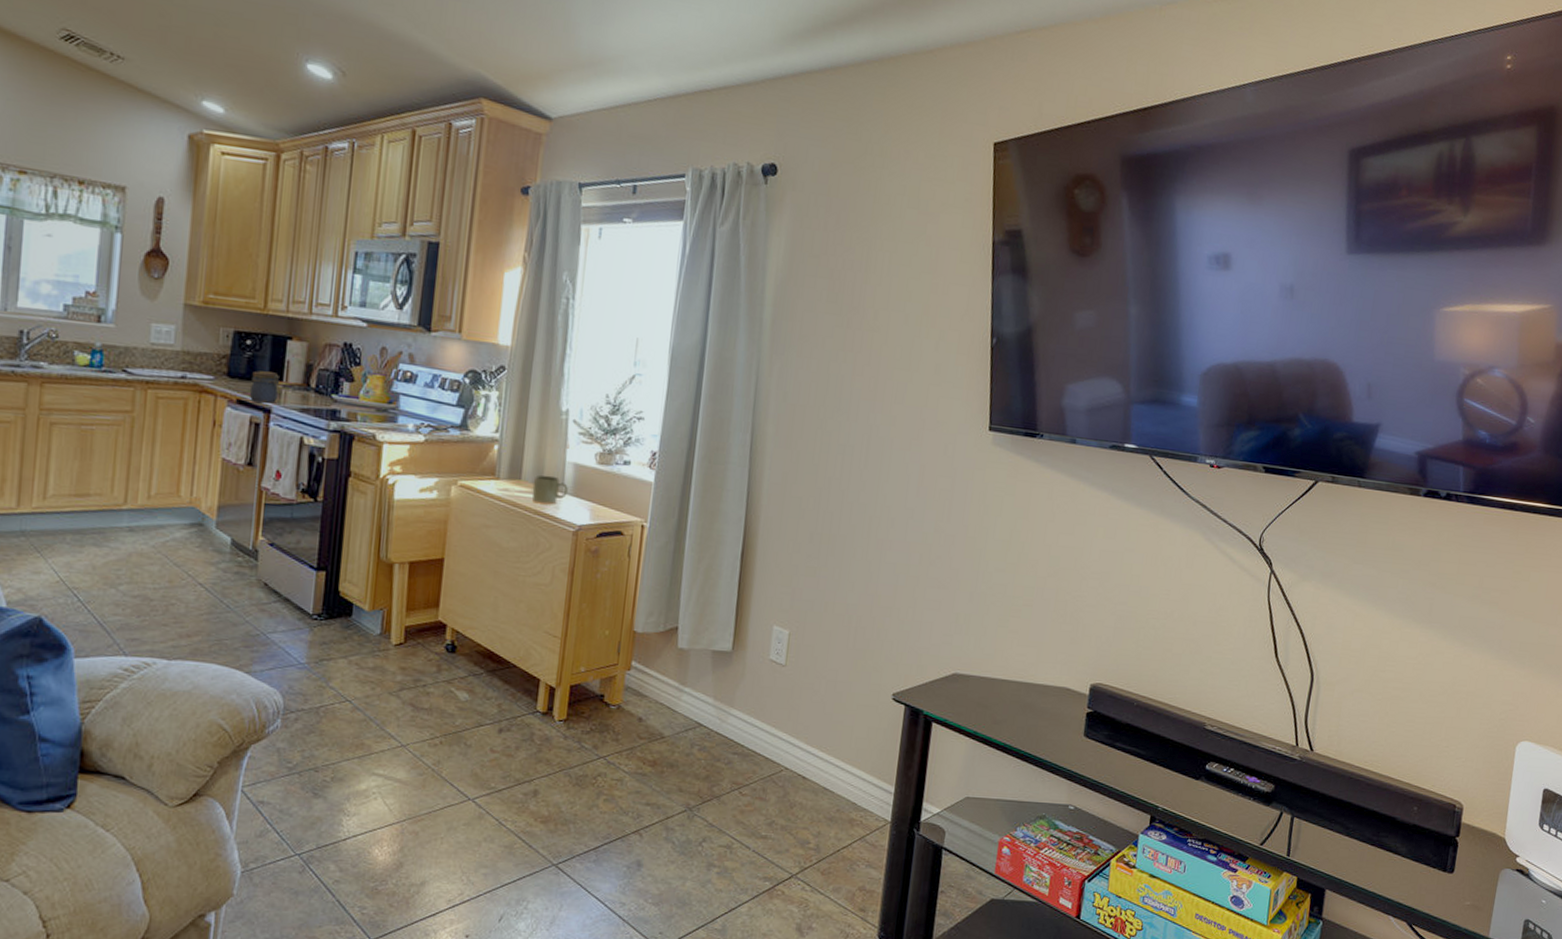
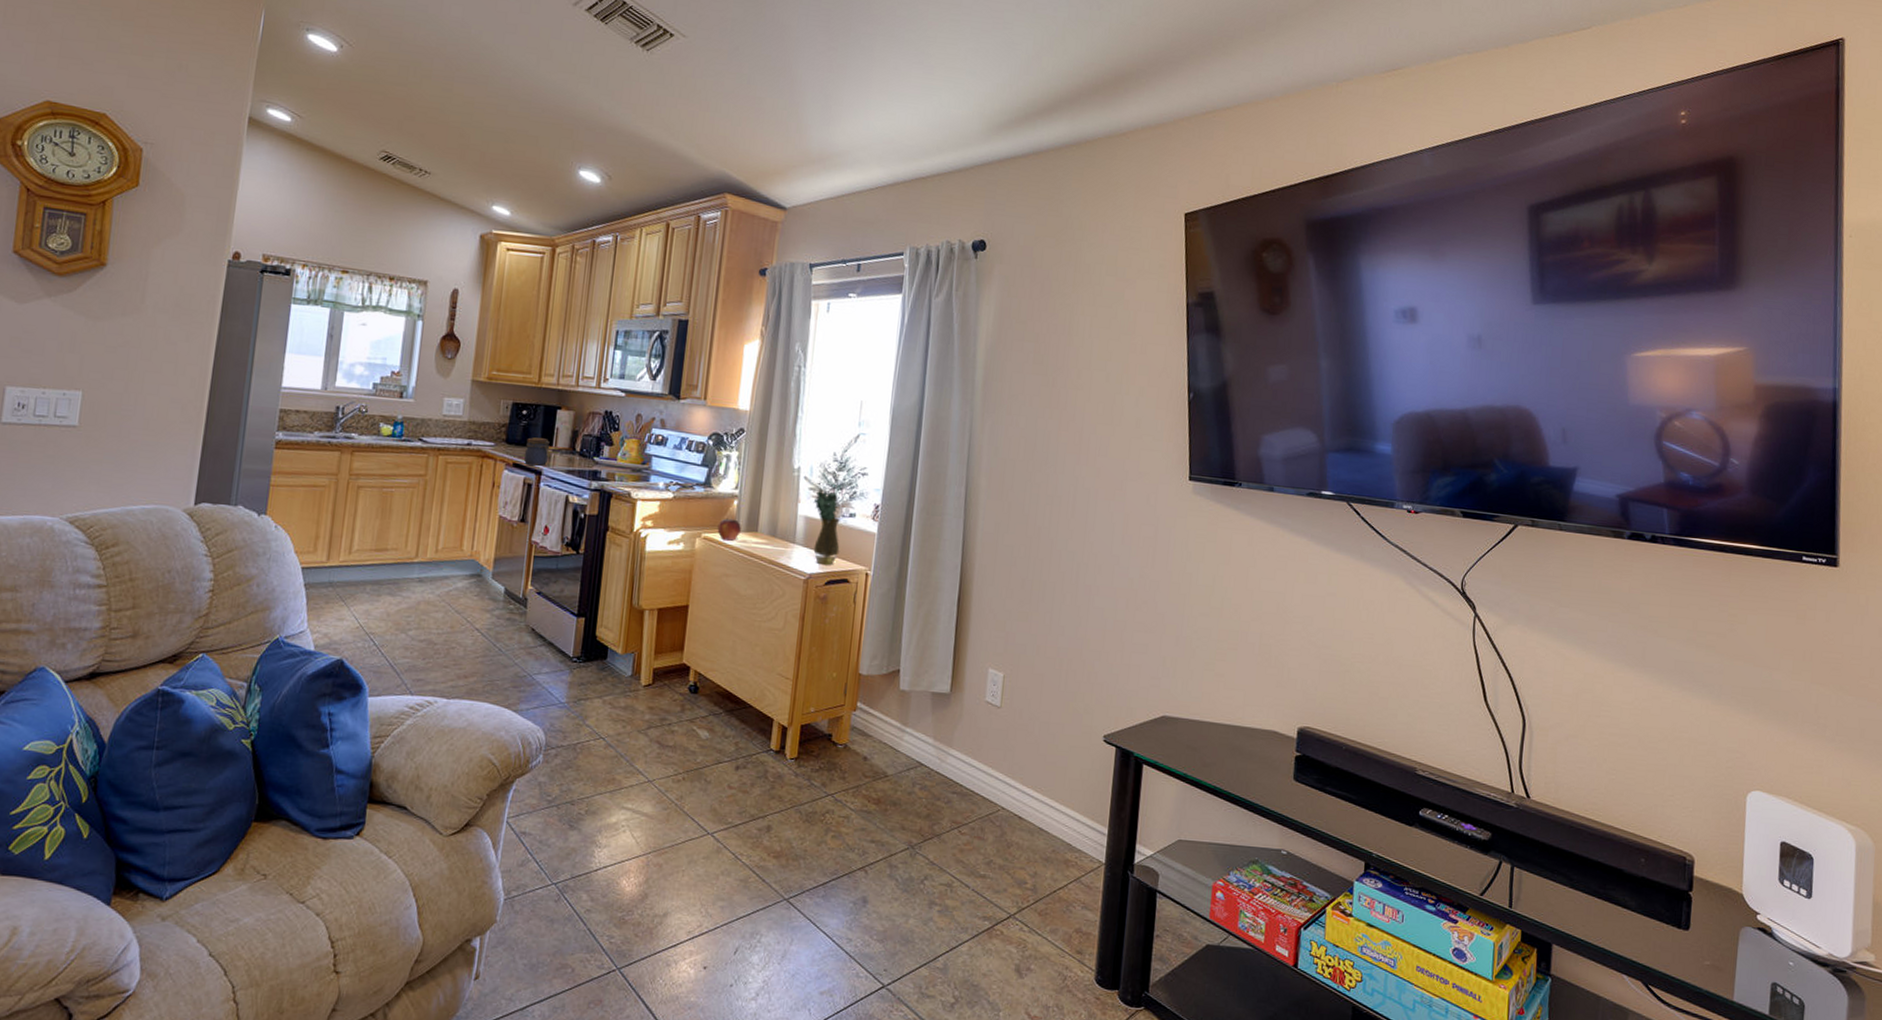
fruit: none [475,464,503,489] -> present [717,518,741,541]
mug: present [531,475,568,505] -> none [767,527,800,555]
vase: none [583,432,613,516] -> present [813,487,840,565]

